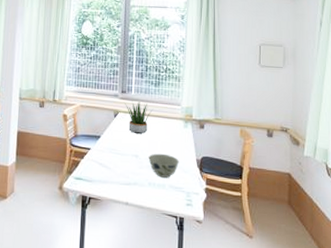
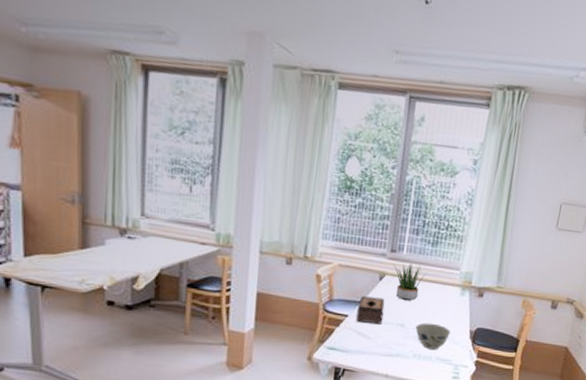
tissue box: none [97,131,120,156] -> present [356,296,385,325]

